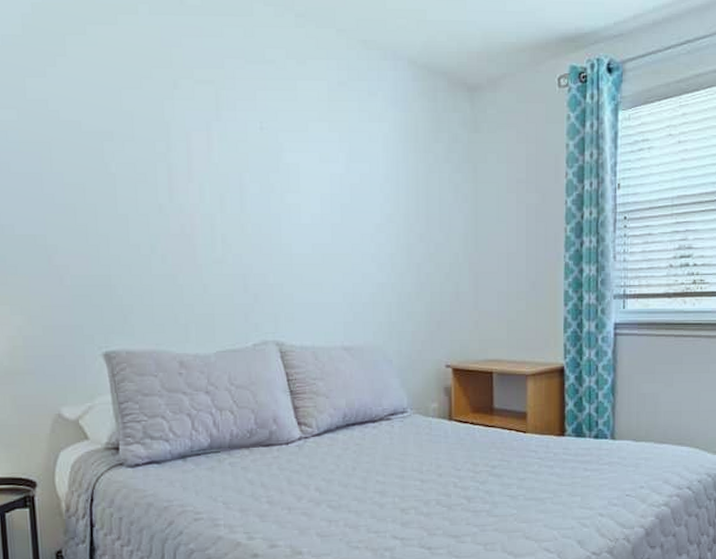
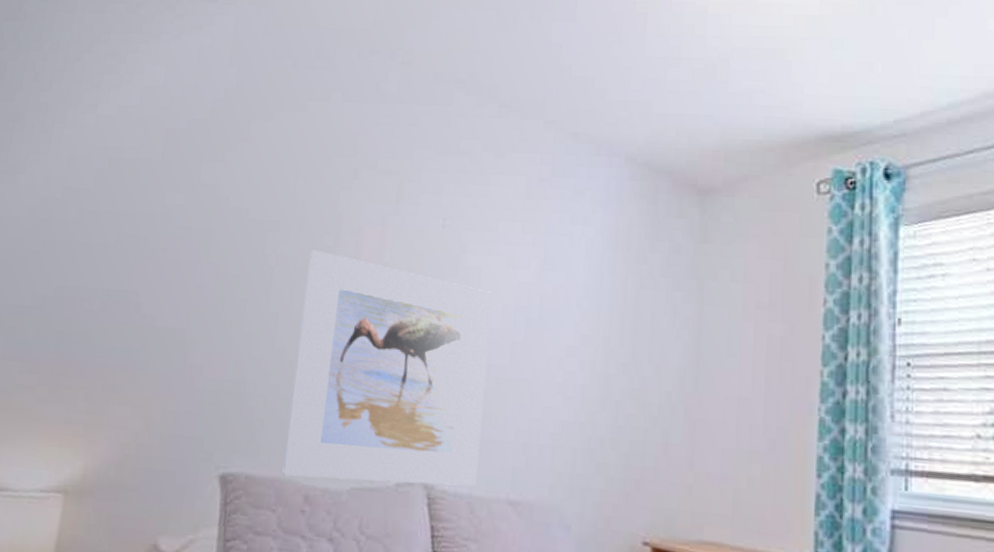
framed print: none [146,156,317,348] -> present [282,250,493,486]

